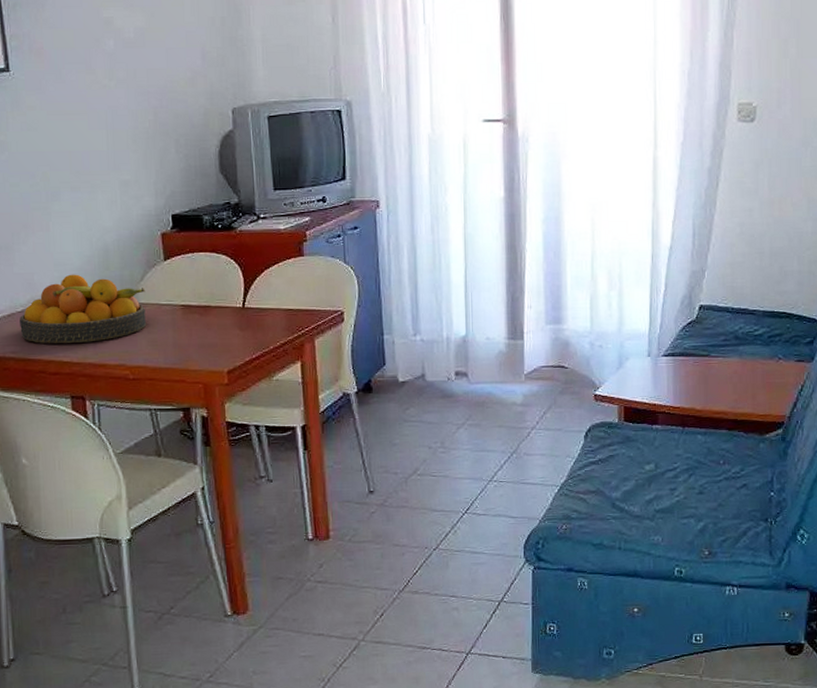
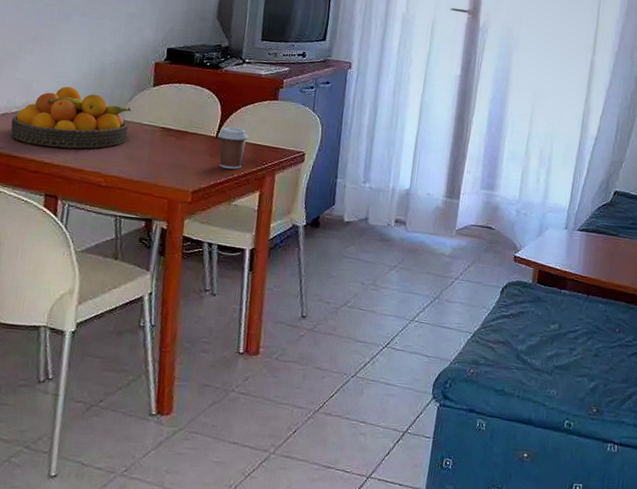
coffee cup: none [244,293,278,341] -> present [217,127,249,170]

